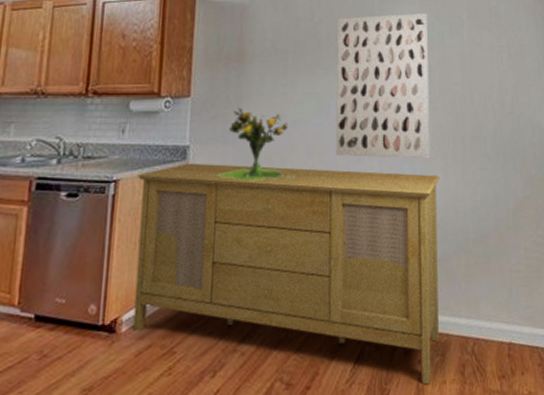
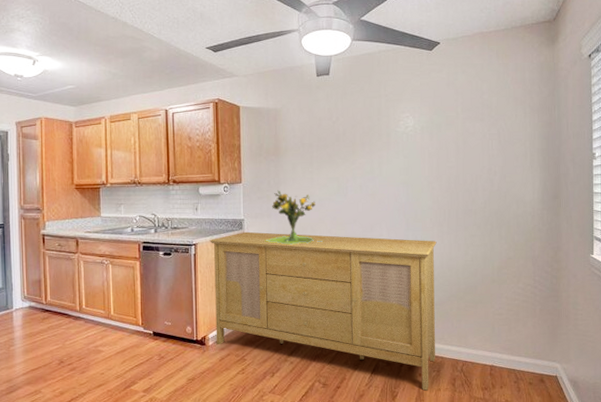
wall art: present [336,13,431,159] -> none [352,109,429,228]

